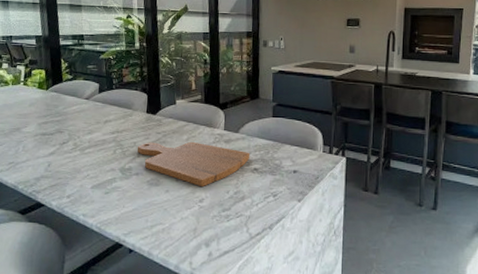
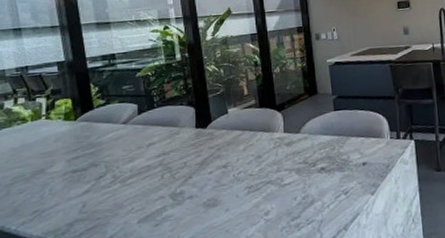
cutting board: present [137,141,250,187] -> none [188,150,315,199]

